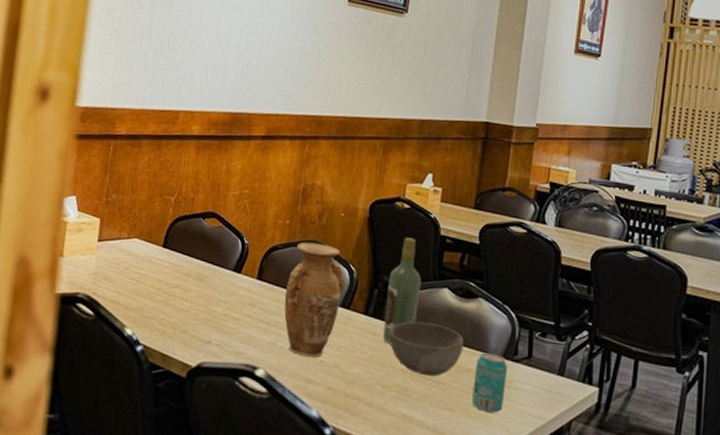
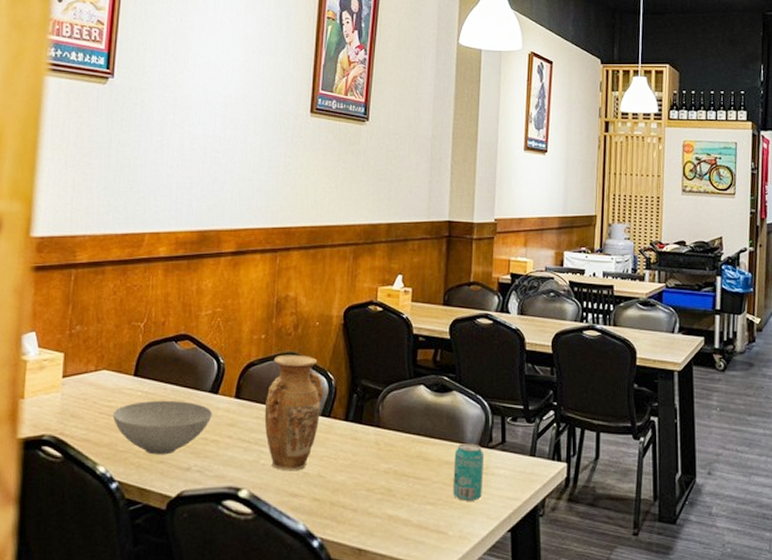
bowl: none [141,272,234,326] -> present [112,400,212,455]
wine bottle: present [383,237,421,344] -> none [365,339,398,447]
bowl: present [389,321,464,377] -> none [370,421,441,474]

